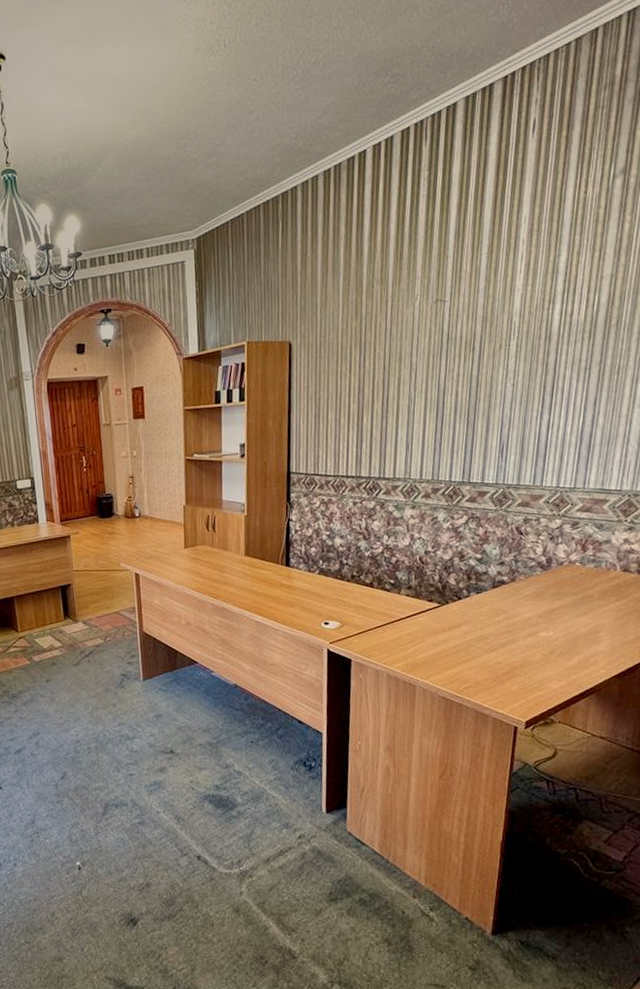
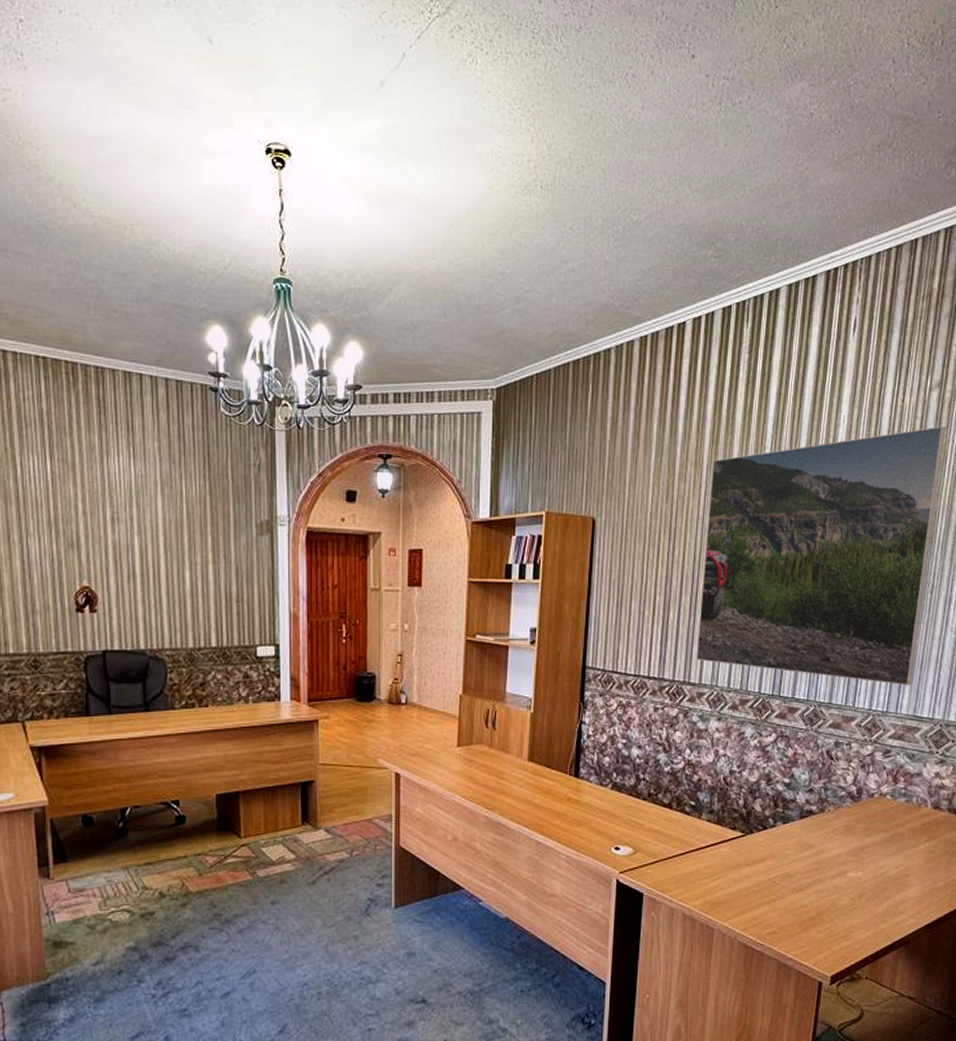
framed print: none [389,211,631,463] -> present [696,426,946,686]

